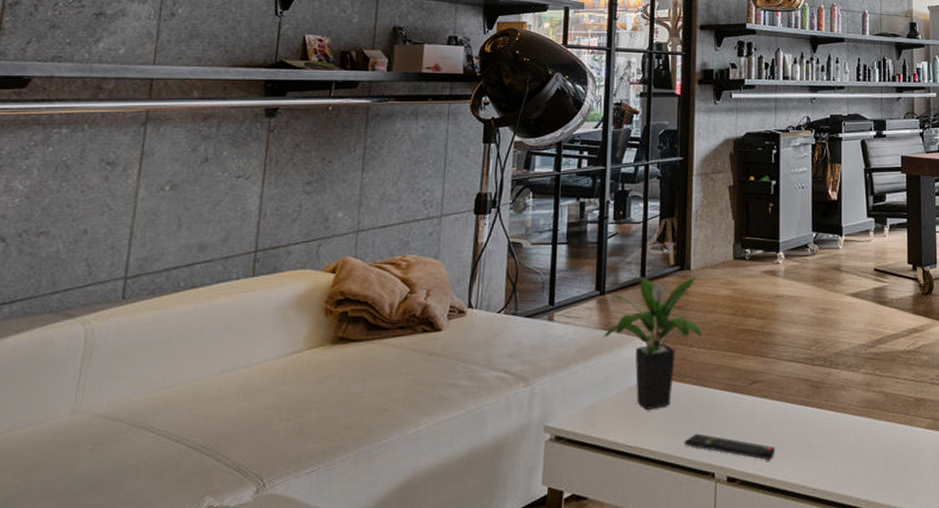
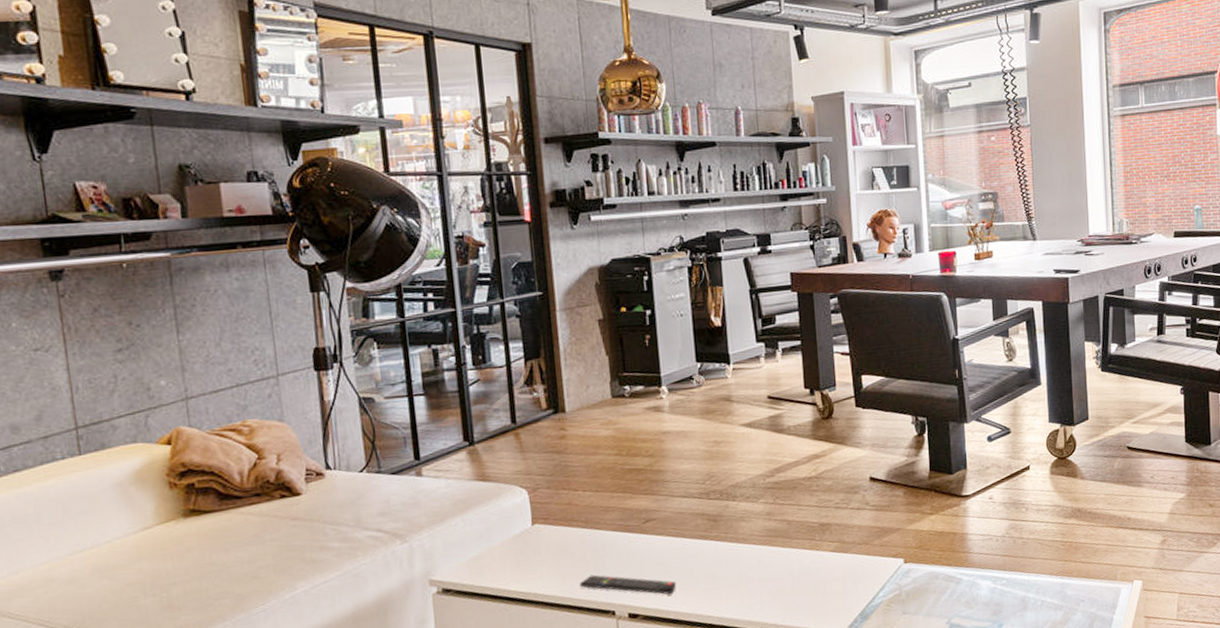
potted plant: present [603,277,702,410] -> none [479,419,586,556]

